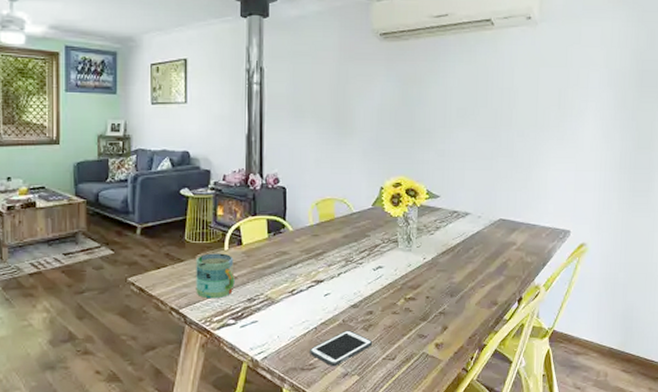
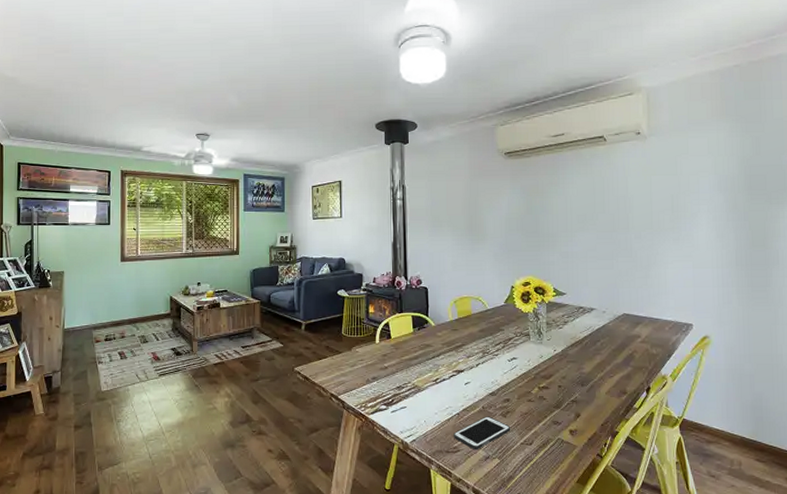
mug: present [196,253,235,299] -> none [352,346,385,387]

